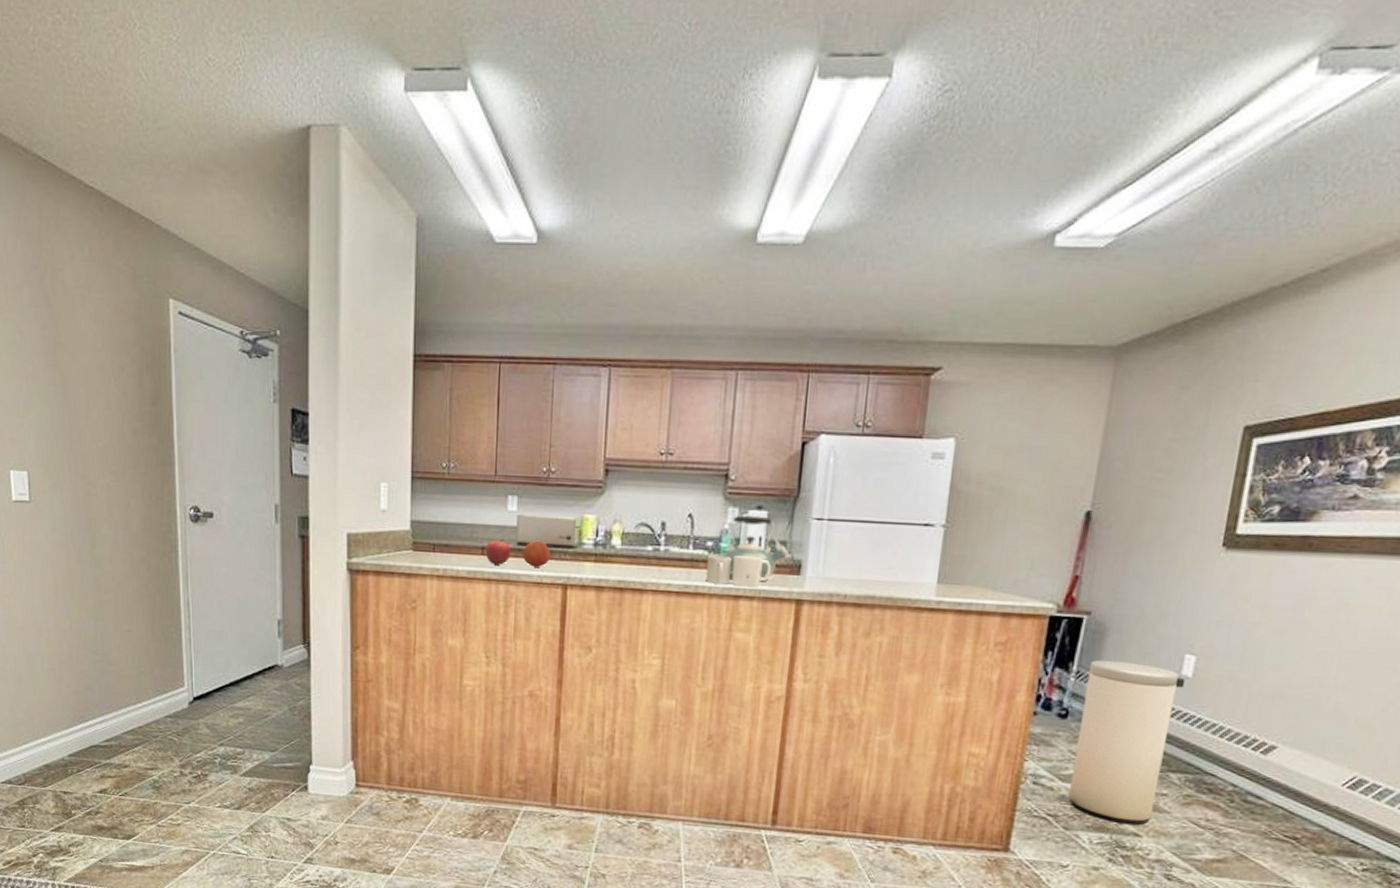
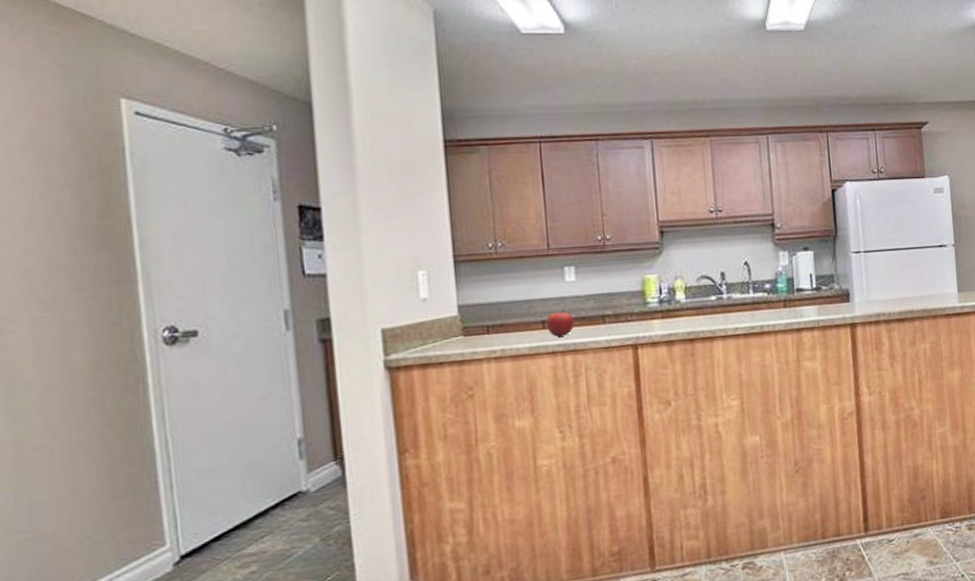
toaster: present [516,515,581,549] -> none [576,279,644,315]
fruit: present [522,540,550,567] -> none [586,306,616,333]
mug: present [706,554,731,585] -> none [767,295,791,322]
kettle: present [722,515,788,579] -> none [781,256,836,315]
mug: present [731,554,772,588] -> none [790,291,826,320]

